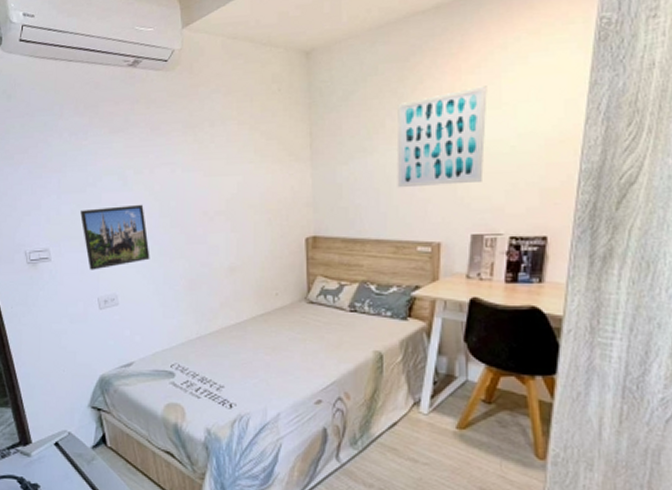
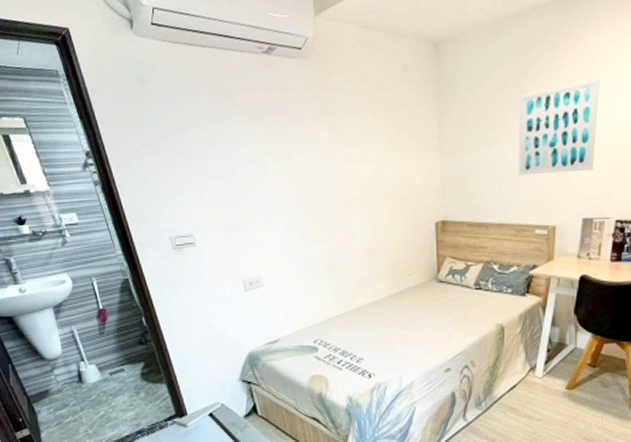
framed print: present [80,204,150,270] -> none [222,190,292,254]

